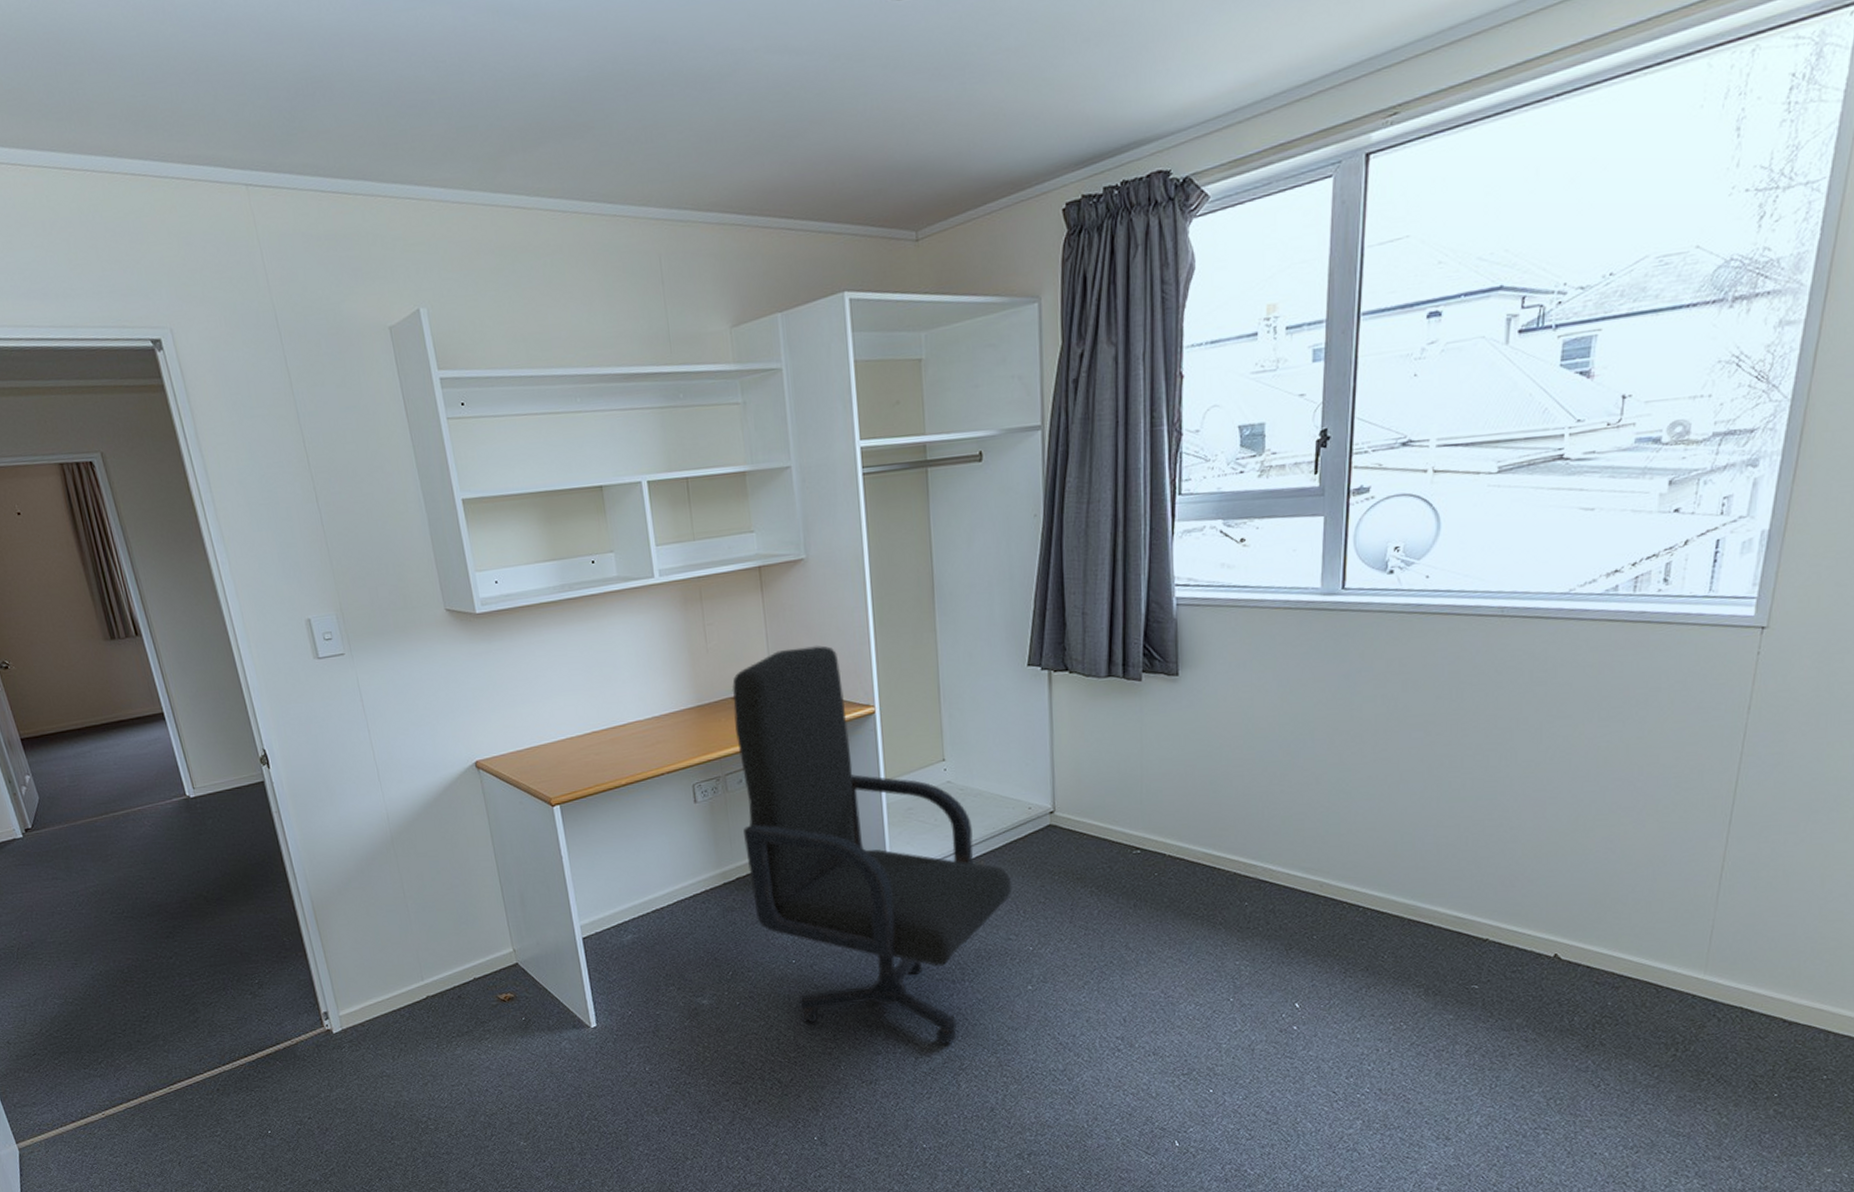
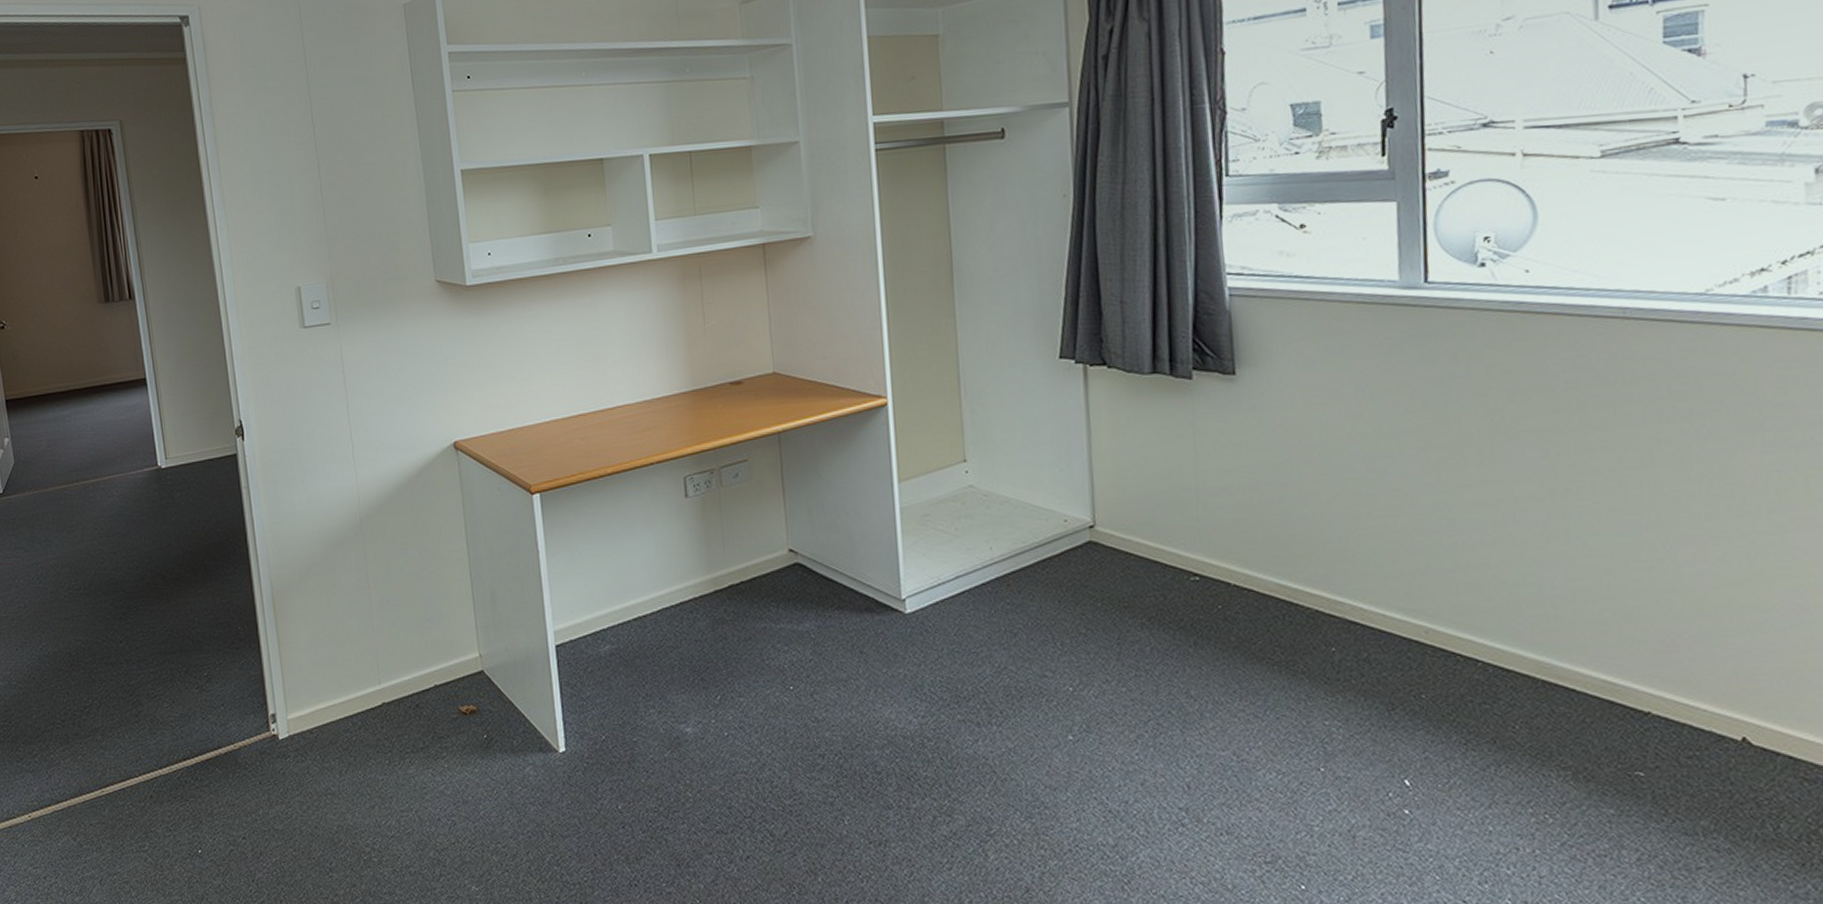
chair: present [732,645,1013,1044] -> none [730,329,1047,802]

